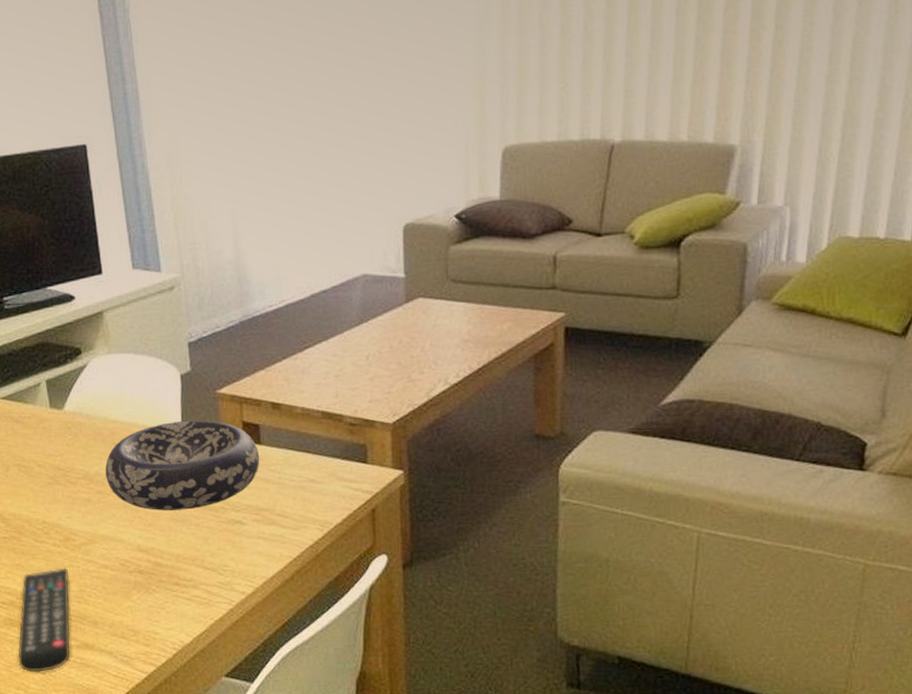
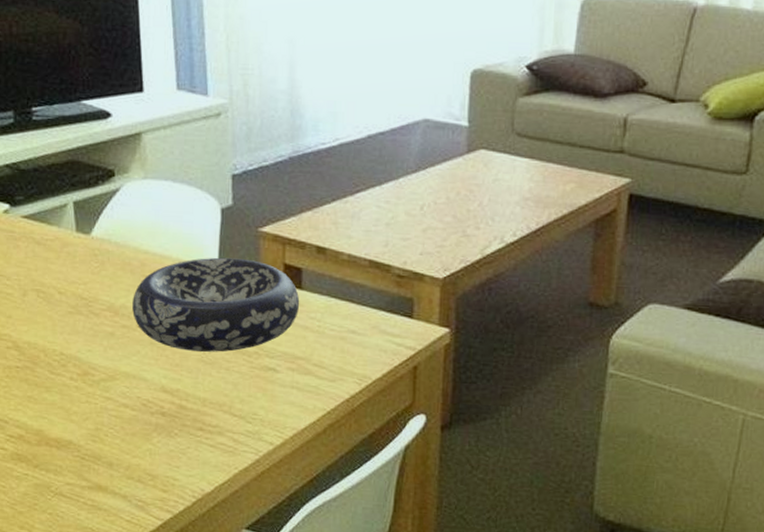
remote control: present [17,568,70,672] -> none [23,403,86,512]

